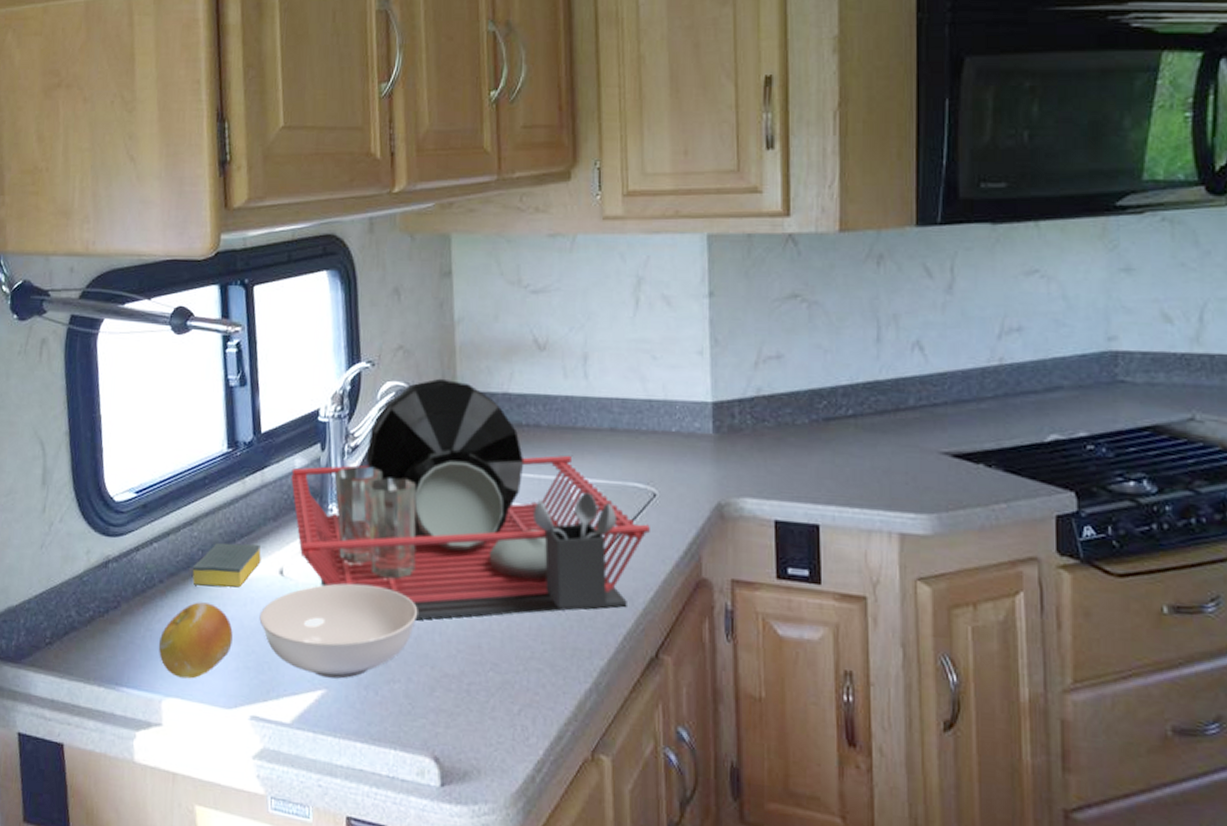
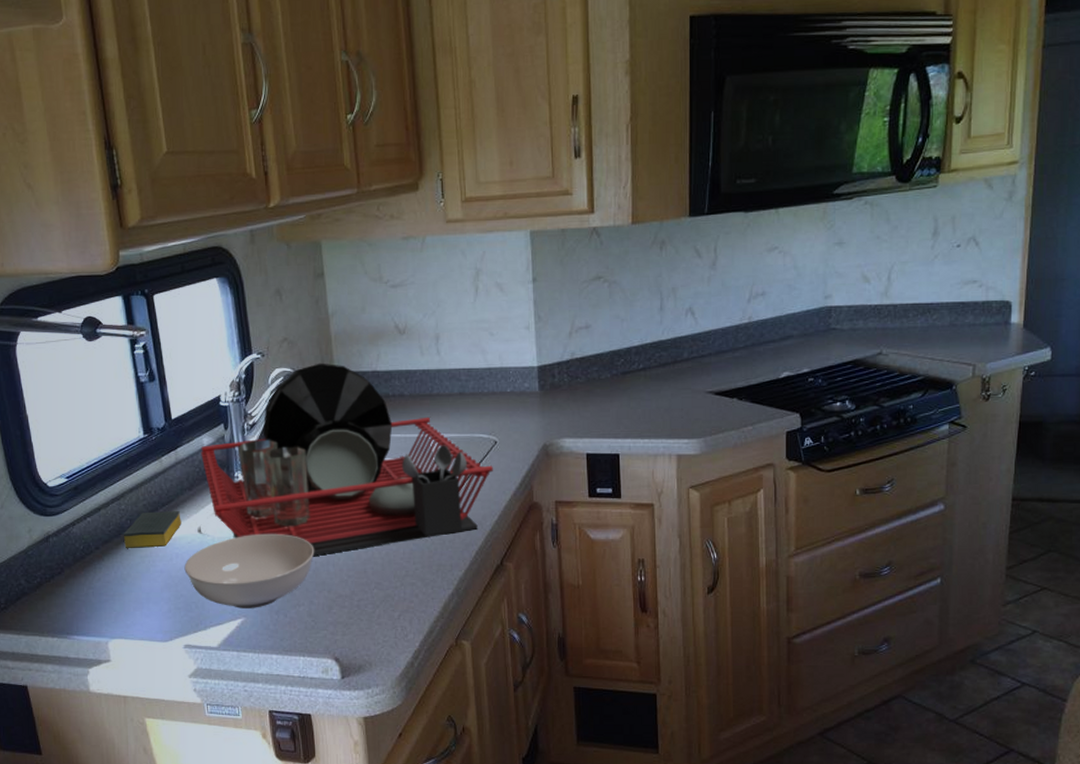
fruit: present [158,602,233,679] -> none [100,561,163,623]

